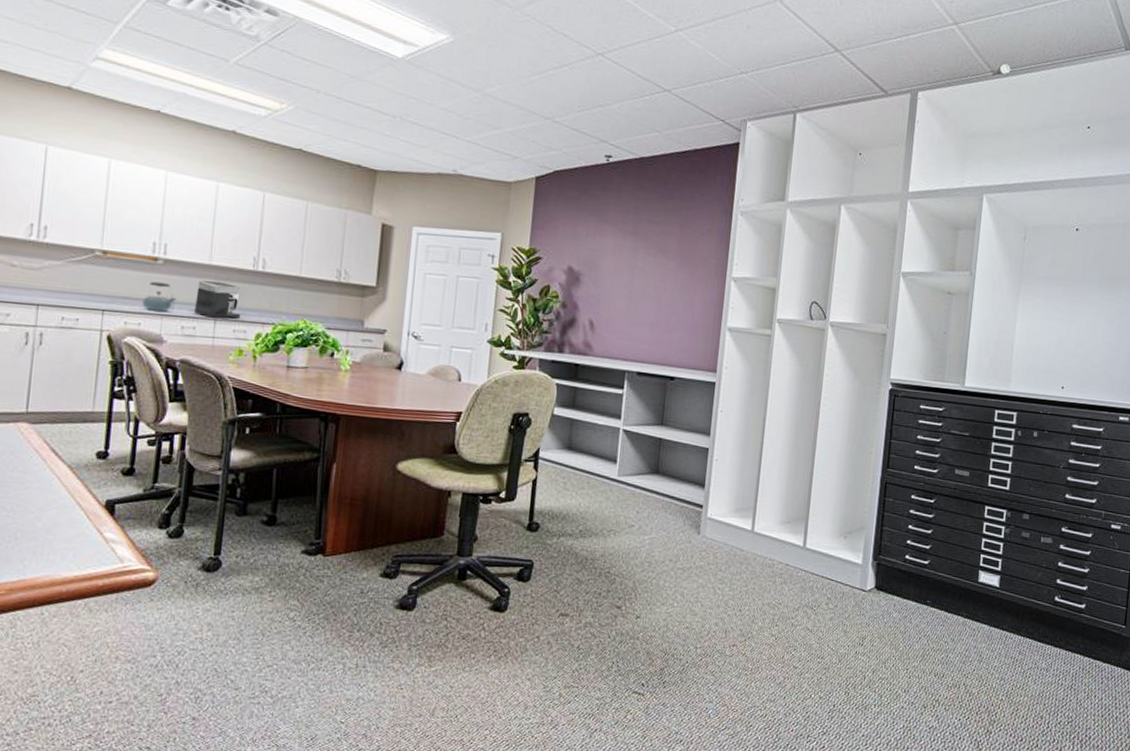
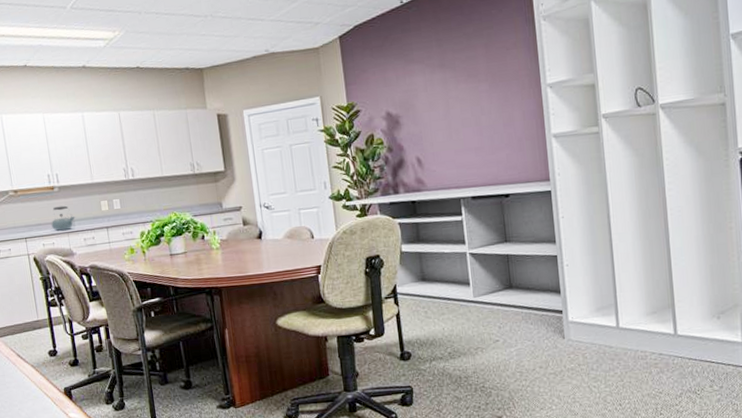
coffee maker: present [194,280,241,319] -> none [88,195,126,227]

